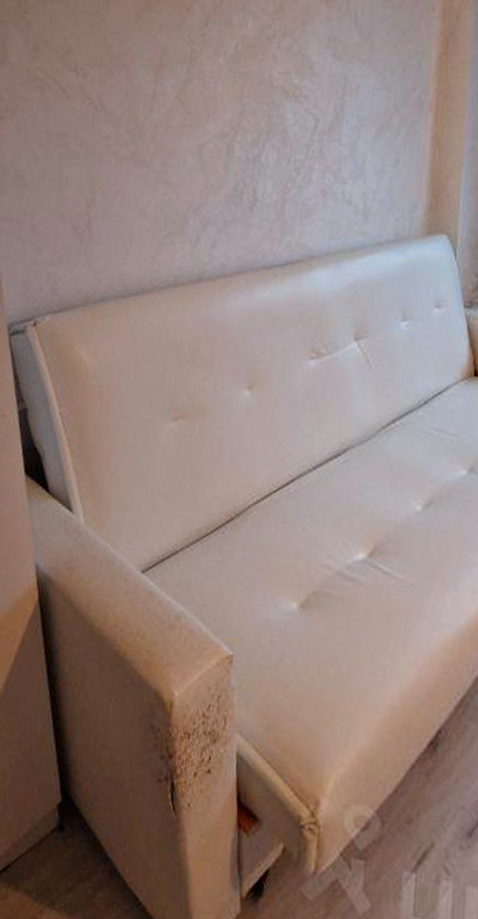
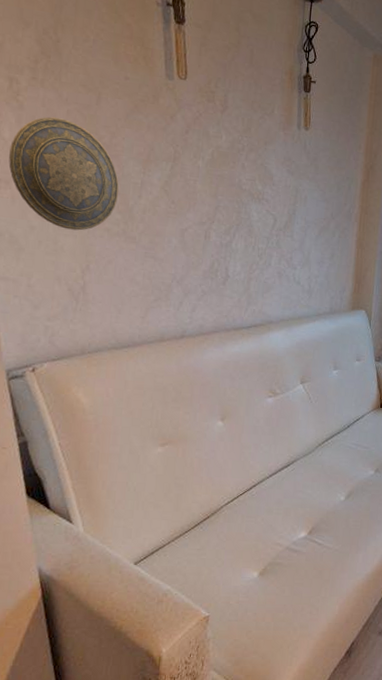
decorative plate: none [15,31,129,158] -> present [8,116,119,231]

